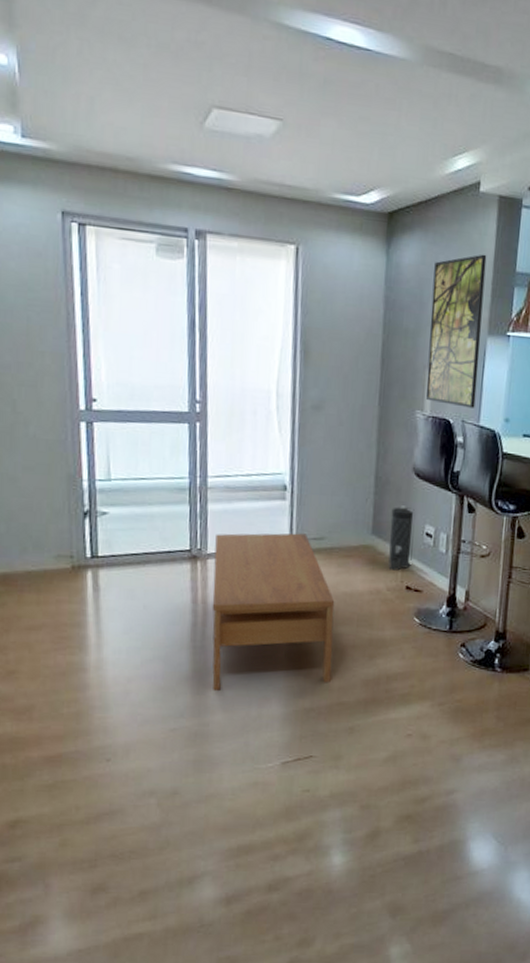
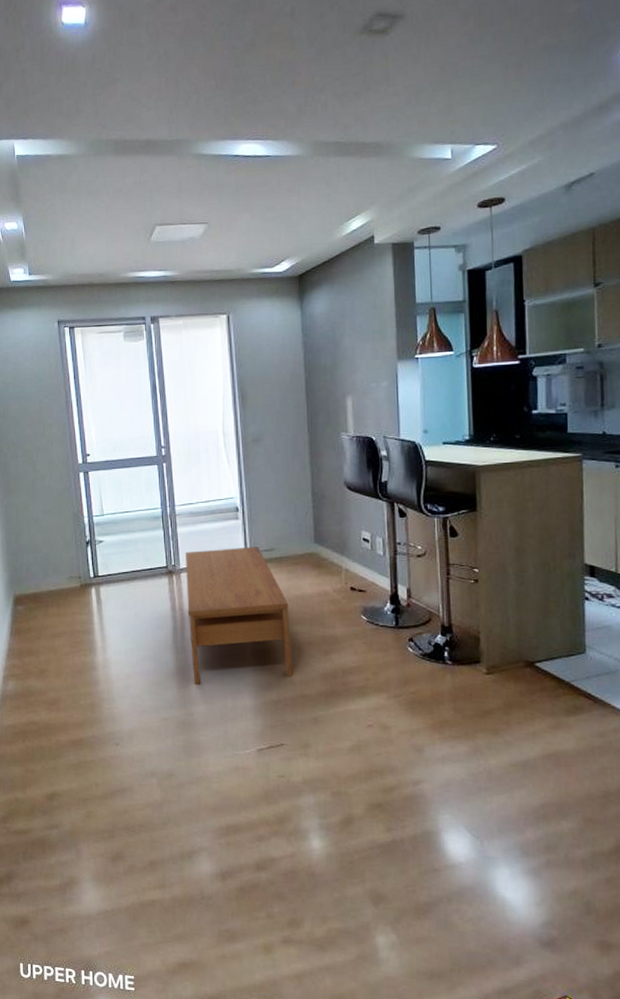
canister: present [388,505,415,571] -> none [329,516,353,574]
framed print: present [425,254,487,408] -> none [343,293,394,425]

